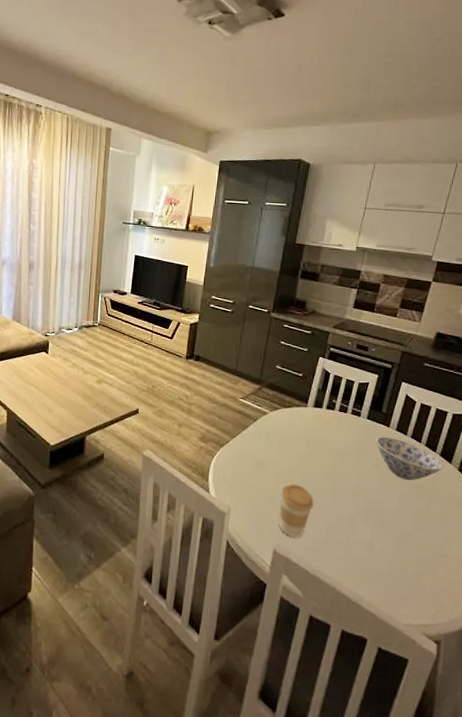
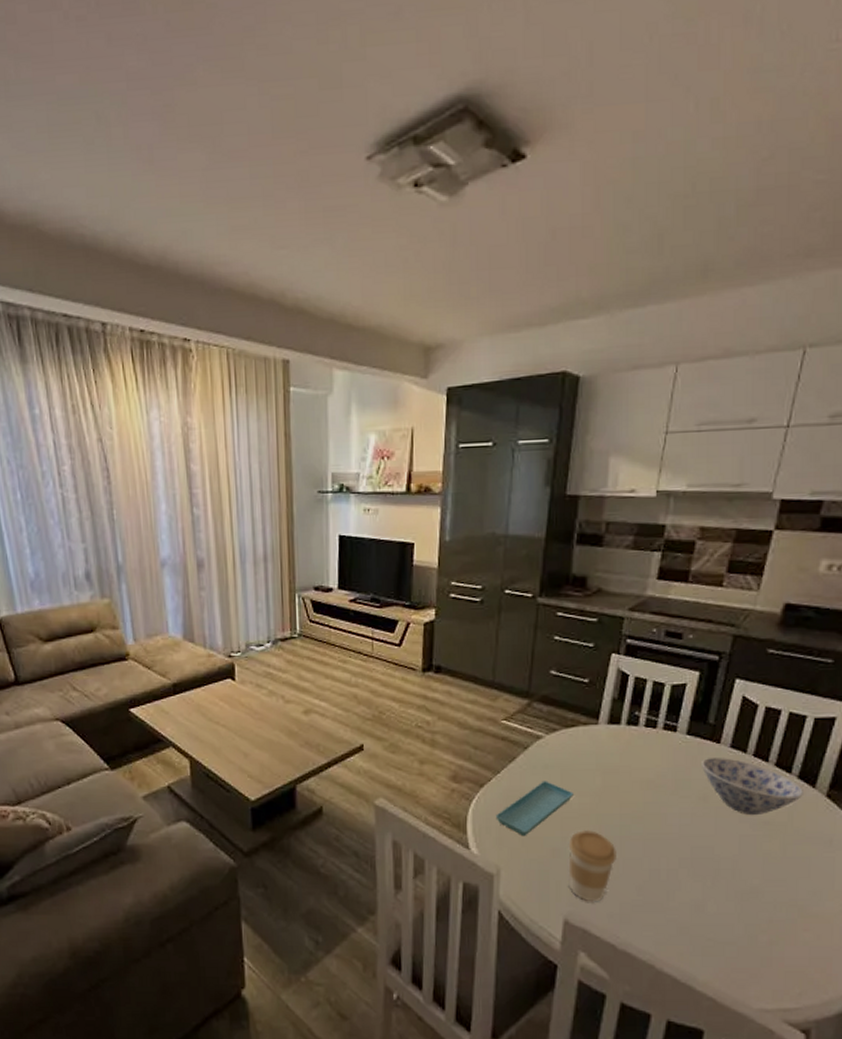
saucer: none [230,445,287,486] -> present [495,781,574,837]

